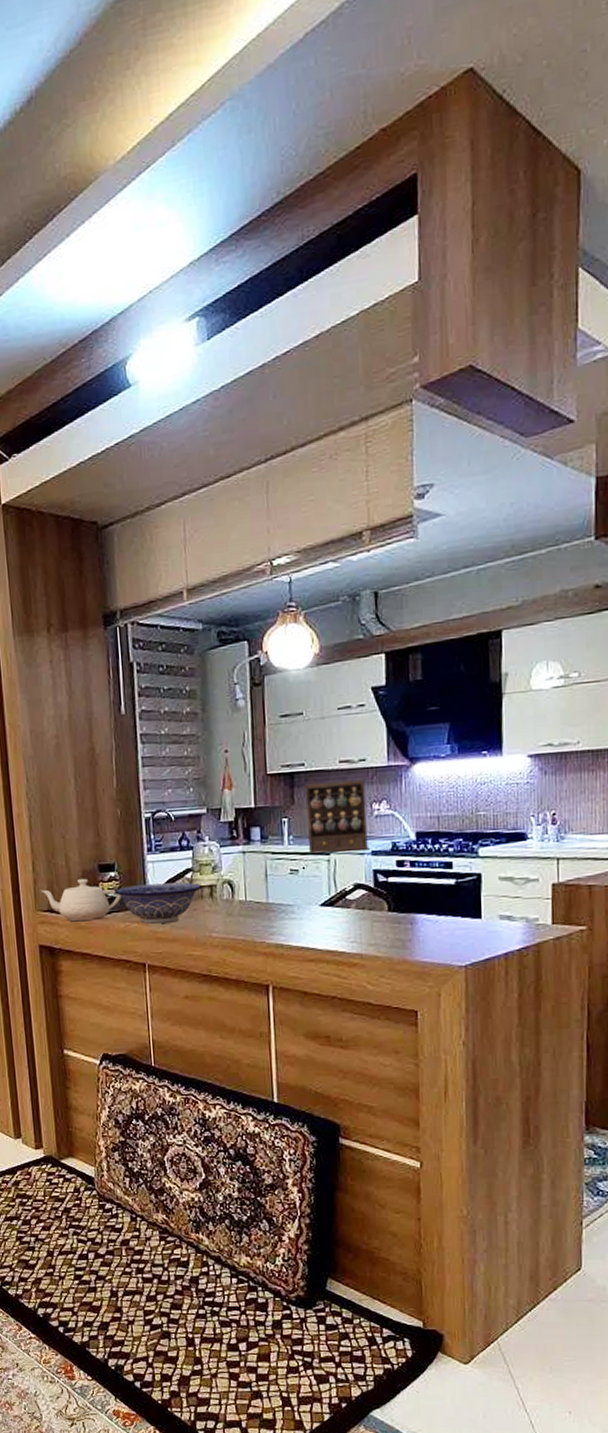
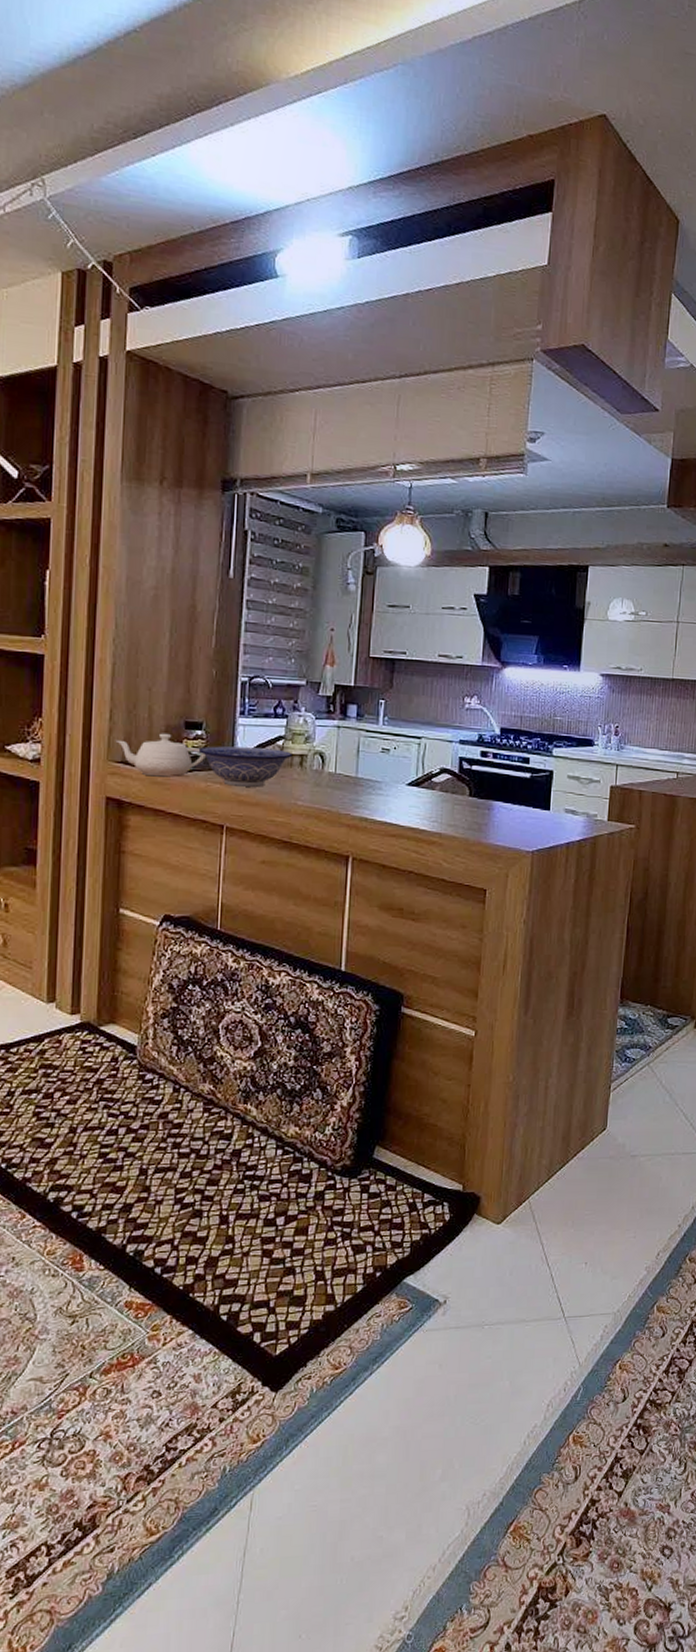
spice rack: present [304,778,368,853] -> none [401,670,460,738]

